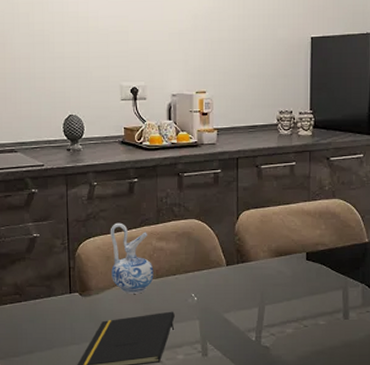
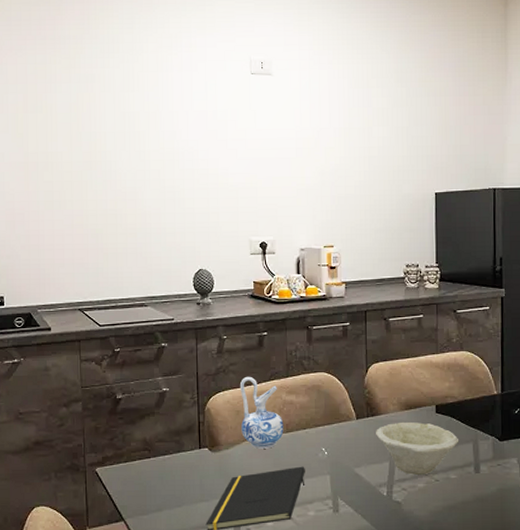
bowl: none [246,268,329,322] -> present [376,421,459,476]

